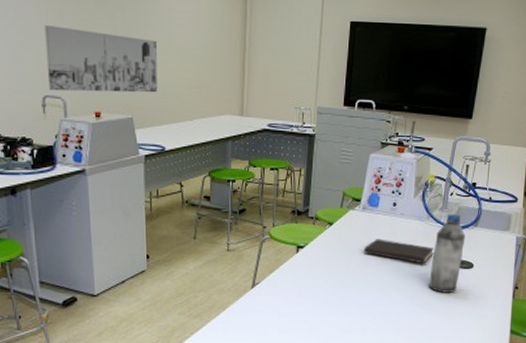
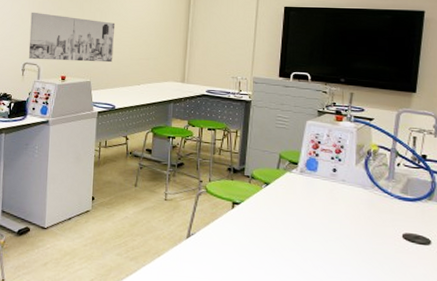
hardcover book: present [363,239,434,264] -> none [302,203,382,234]
water bottle: present [429,213,466,293] -> none [378,184,419,269]

